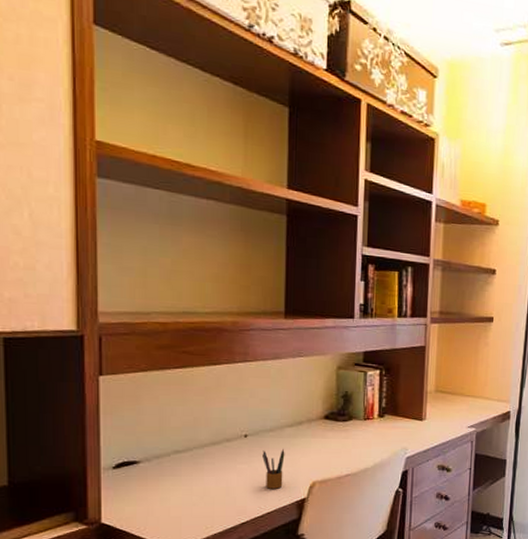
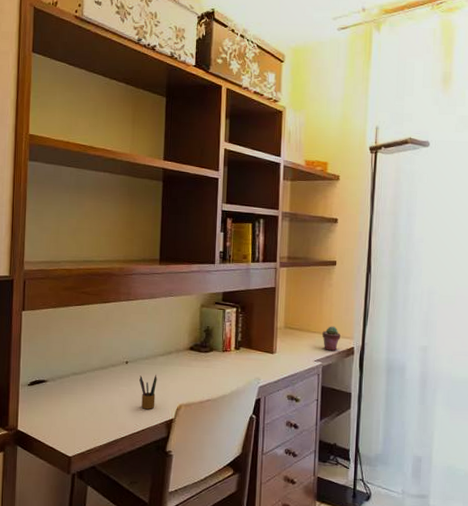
potted succulent: none [477,389,496,416] -> present [322,326,340,351]

